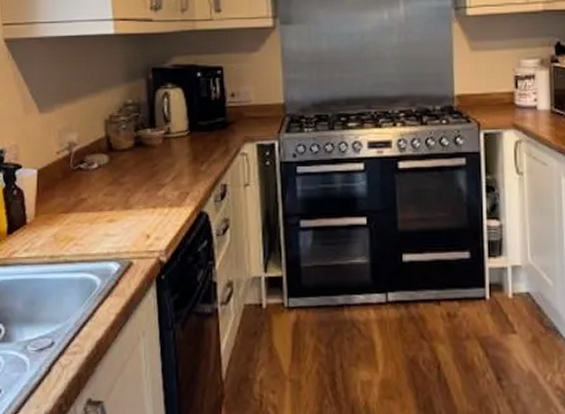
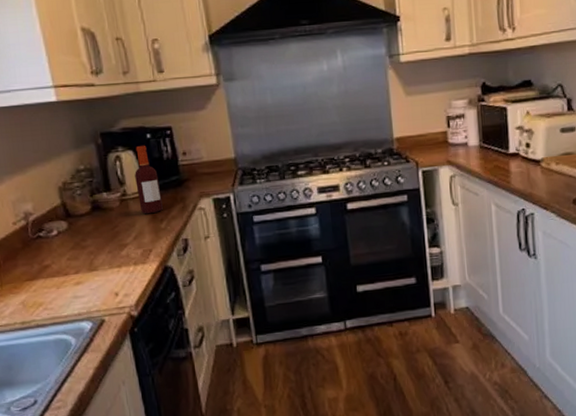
bottle: none [181,83,206,155] -> present [134,145,164,215]

